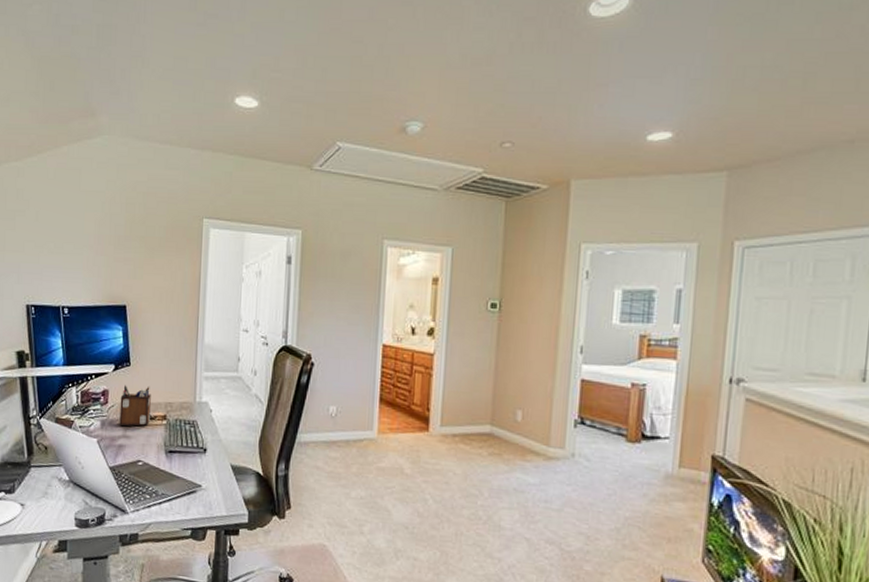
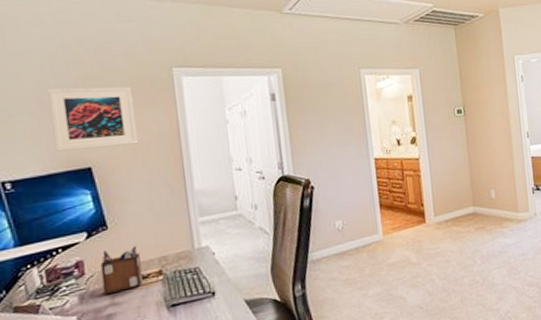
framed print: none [102,226,167,290] -> present [48,86,138,152]

